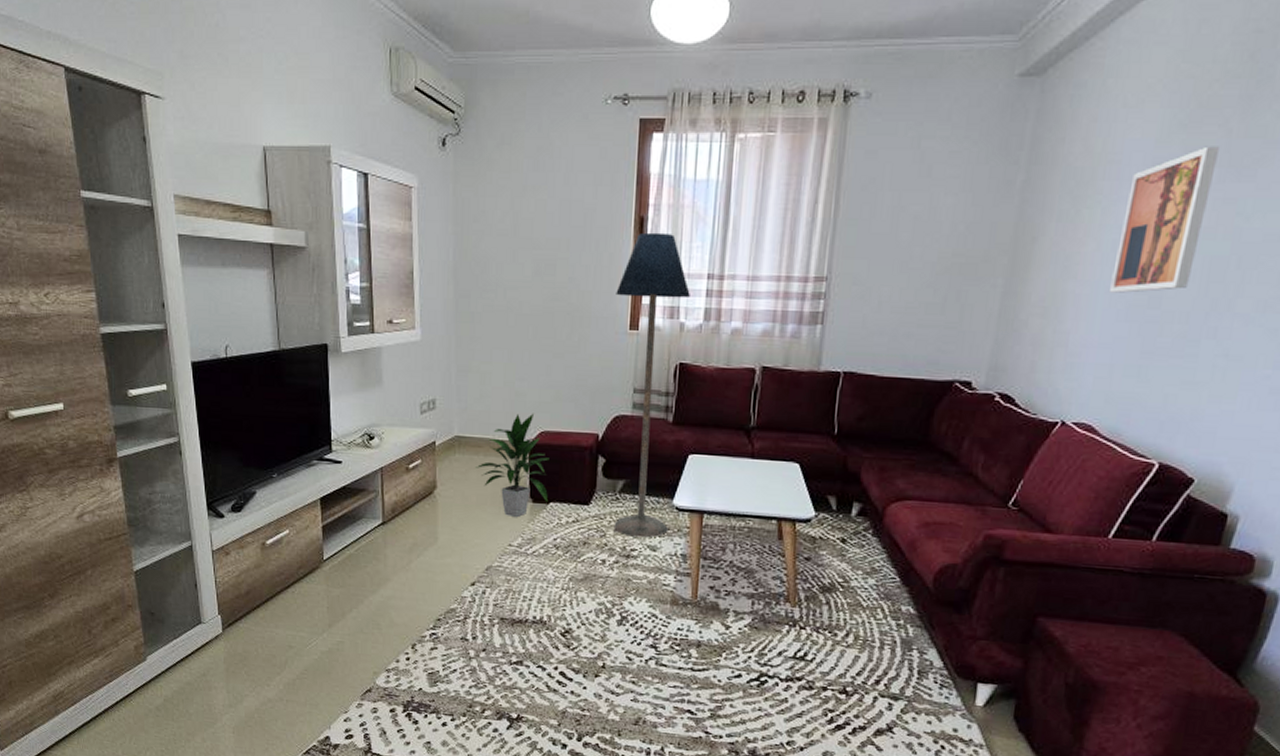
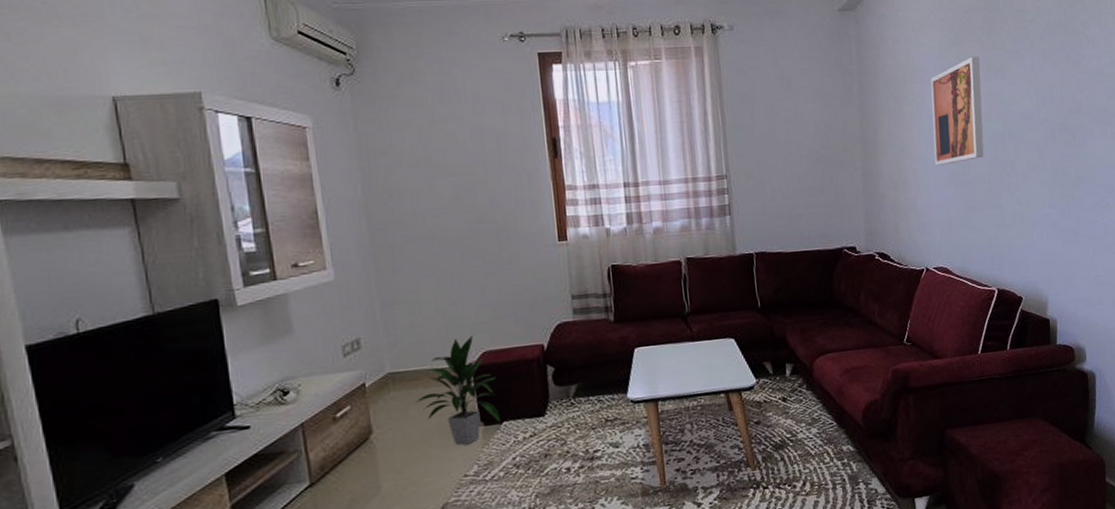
floor lamp: present [613,232,690,538] -> none [539,150,629,439]

